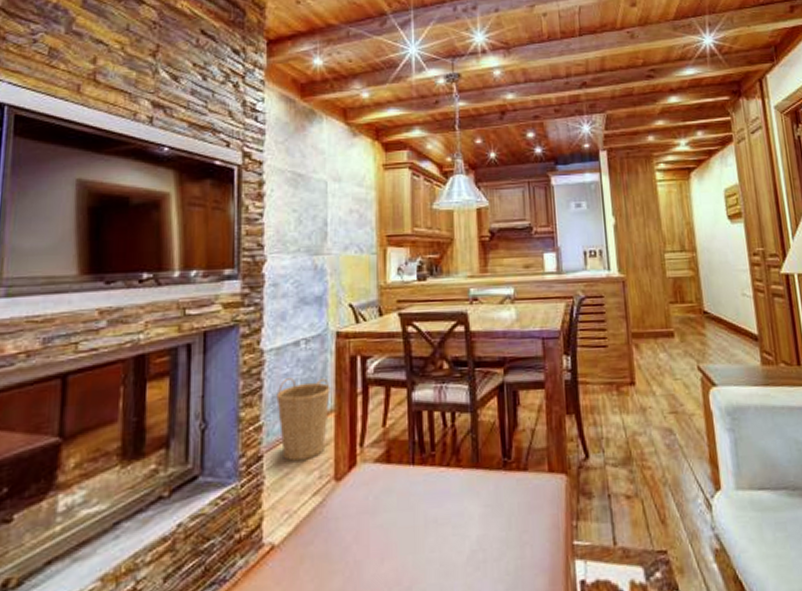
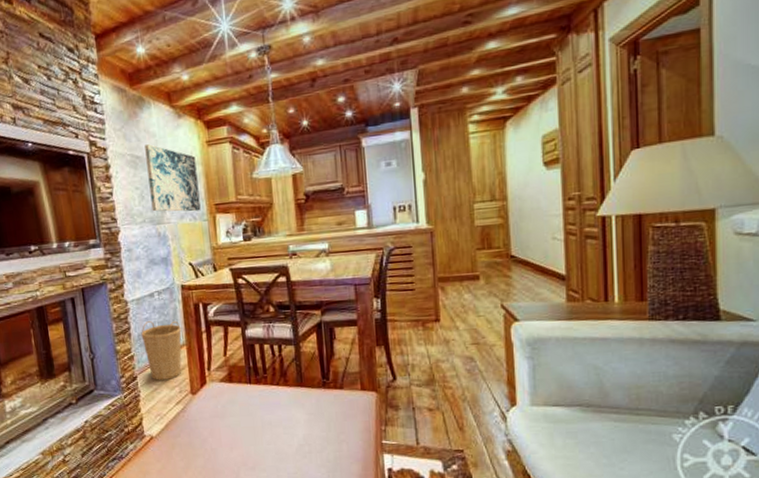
wall art: none [310,162,370,243] -> present [145,144,201,212]

